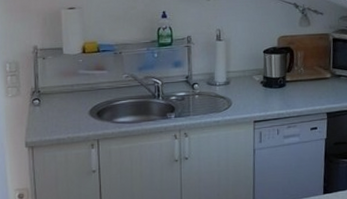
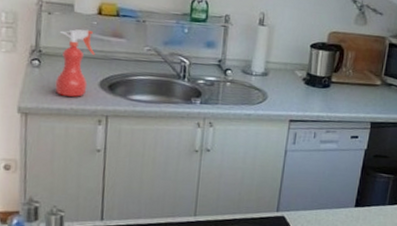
spray bottle: none [53,67,83,127] -> present [55,29,95,97]

